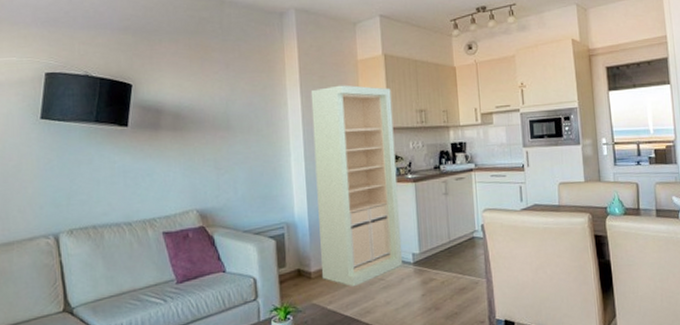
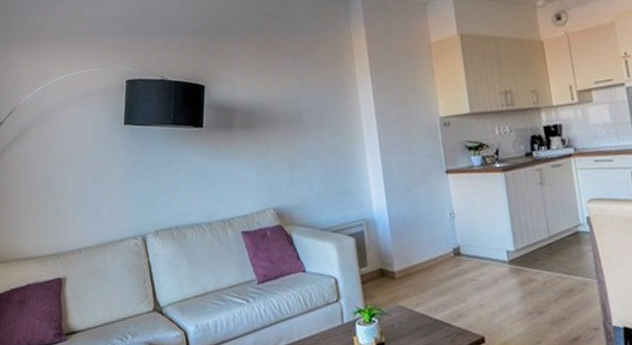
storage cabinet: present [310,85,403,287] -> none [382,70,497,288]

